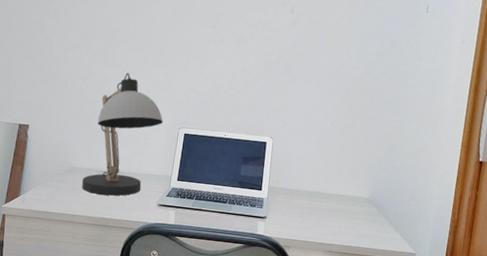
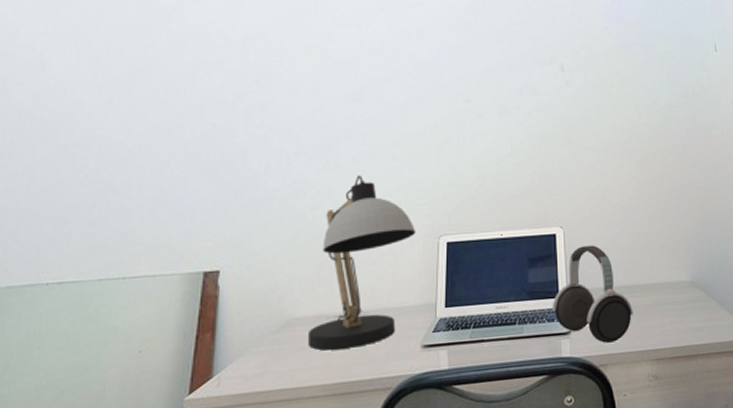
headphones: none [255,155,317,232] -> present [552,245,633,343]

